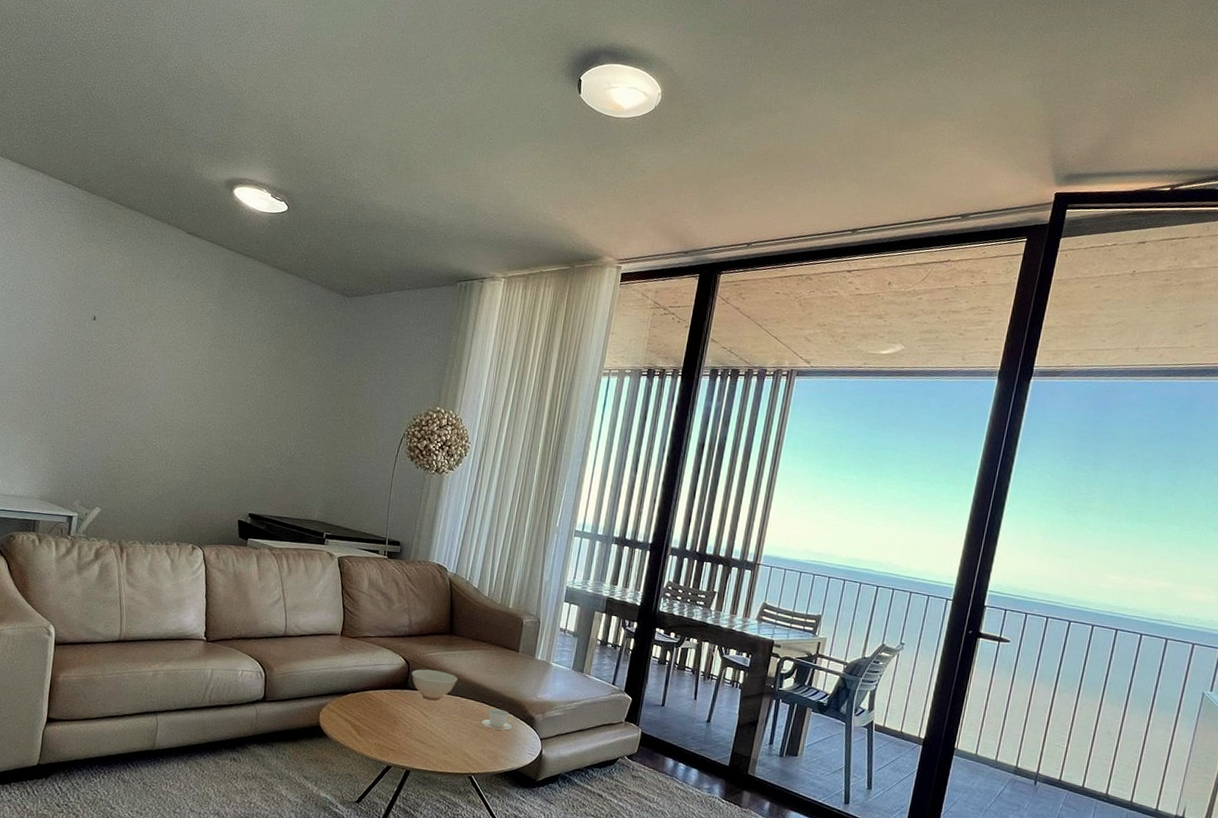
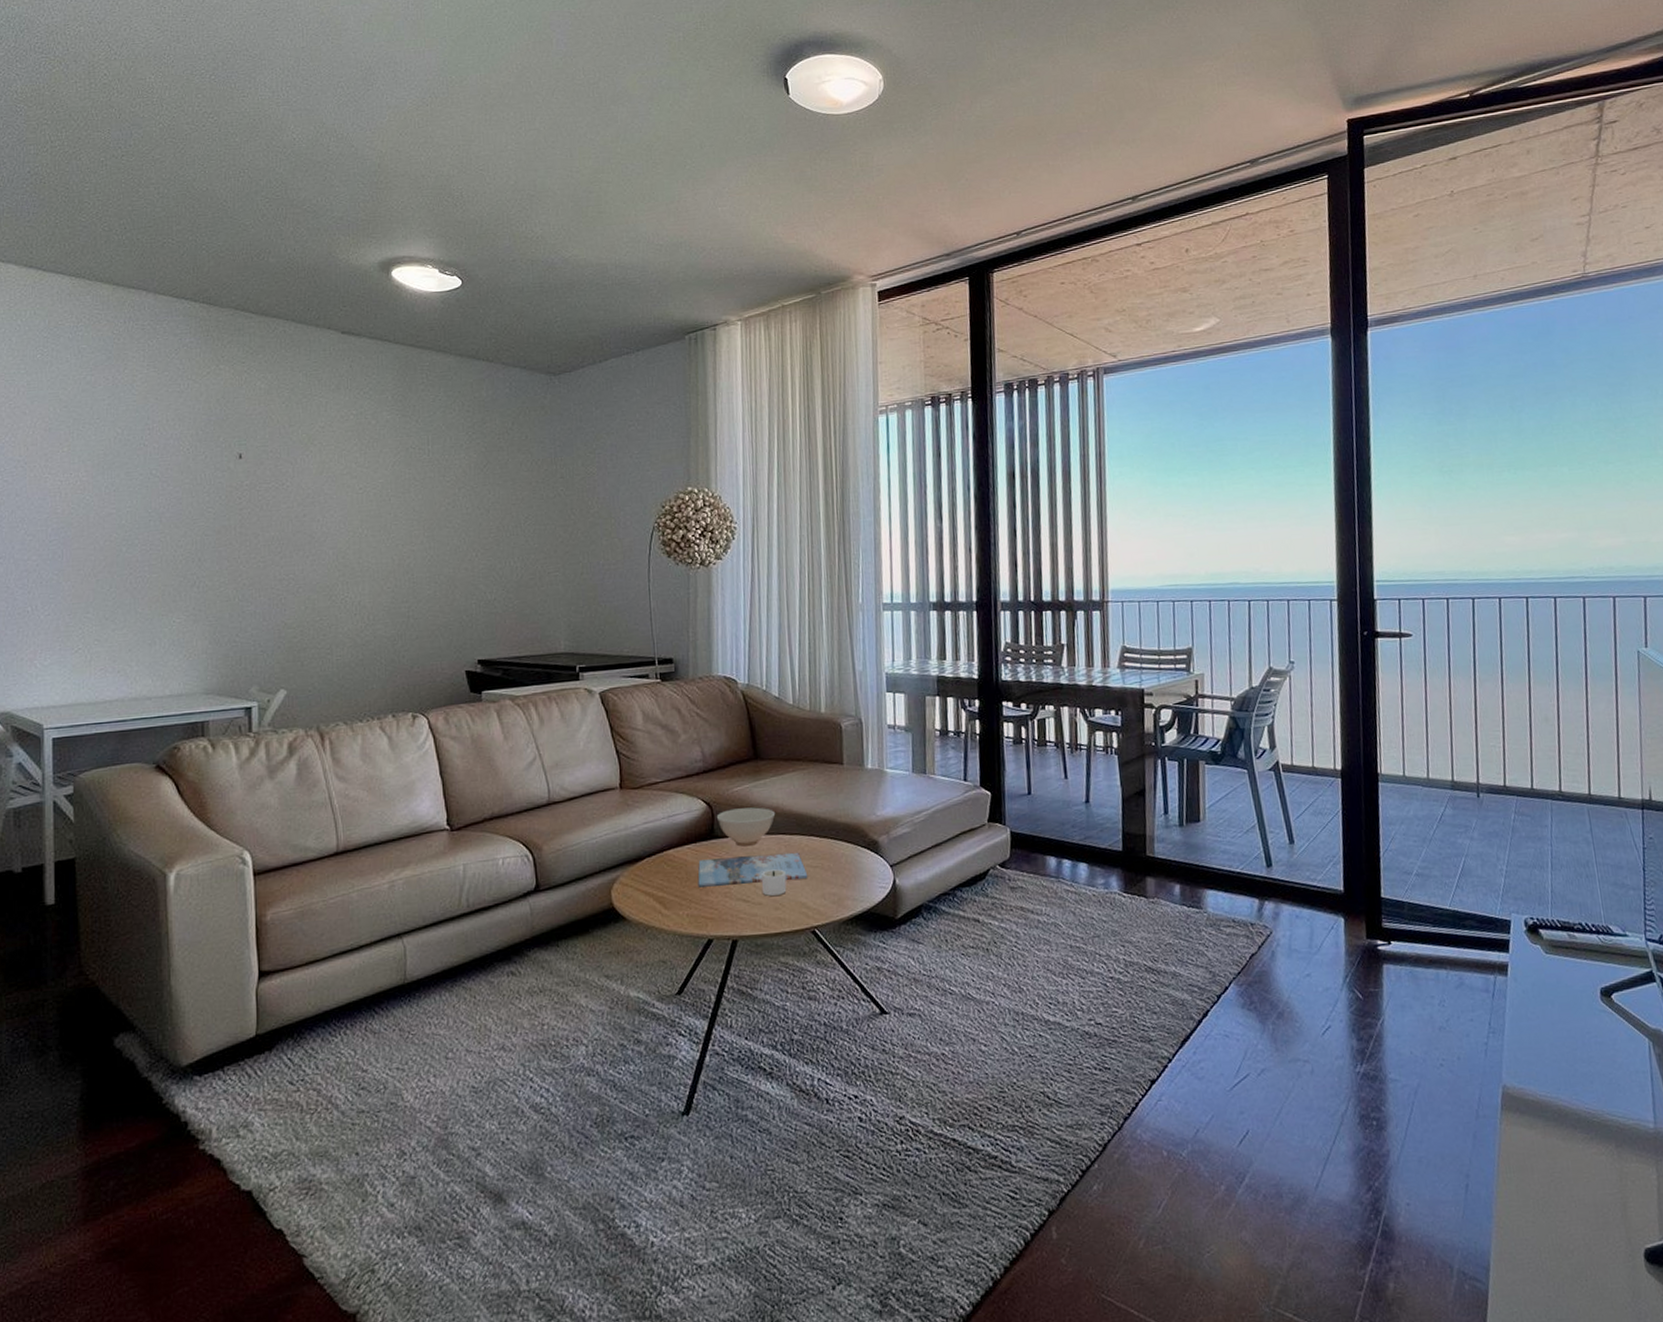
magazine: none [387,703,475,735] -> present [698,852,808,888]
candle: none [436,722,457,744] -> present [761,869,787,897]
teacup: present [481,708,514,731] -> none [814,839,854,866]

